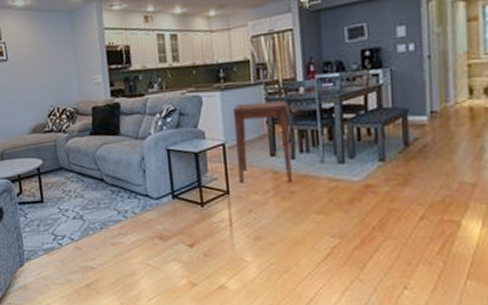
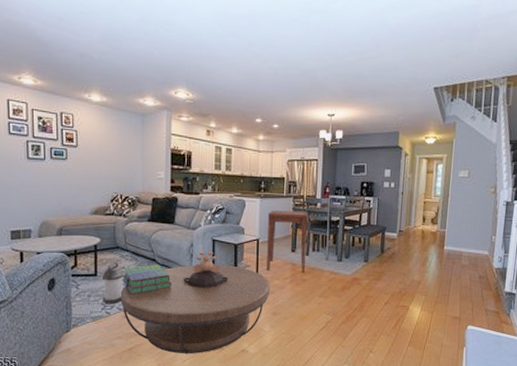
lantern: none [48,185,72,234] -> present [101,262,124,305]
coffee table: none [70,179,248,291] -> present [120,265,271,354]
stack of books: none [70,185,126,222] -> present [122,264,172,295]
decorative bowl: none [137,164,193,210] -> present [183,251,229,288]

